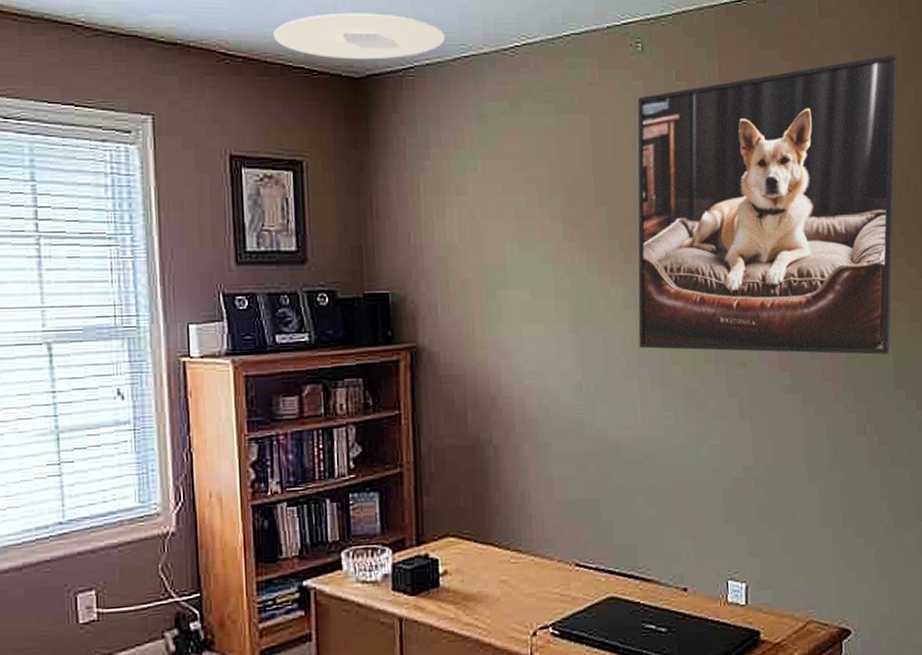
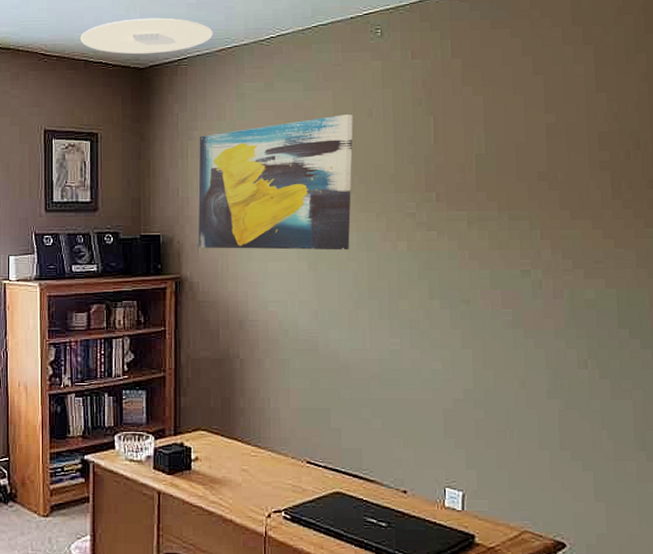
wall art: none [433,145,616,310] -> present [198,114,353,250]
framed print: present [637,54,898,355] -> none [370,27,629,296]

